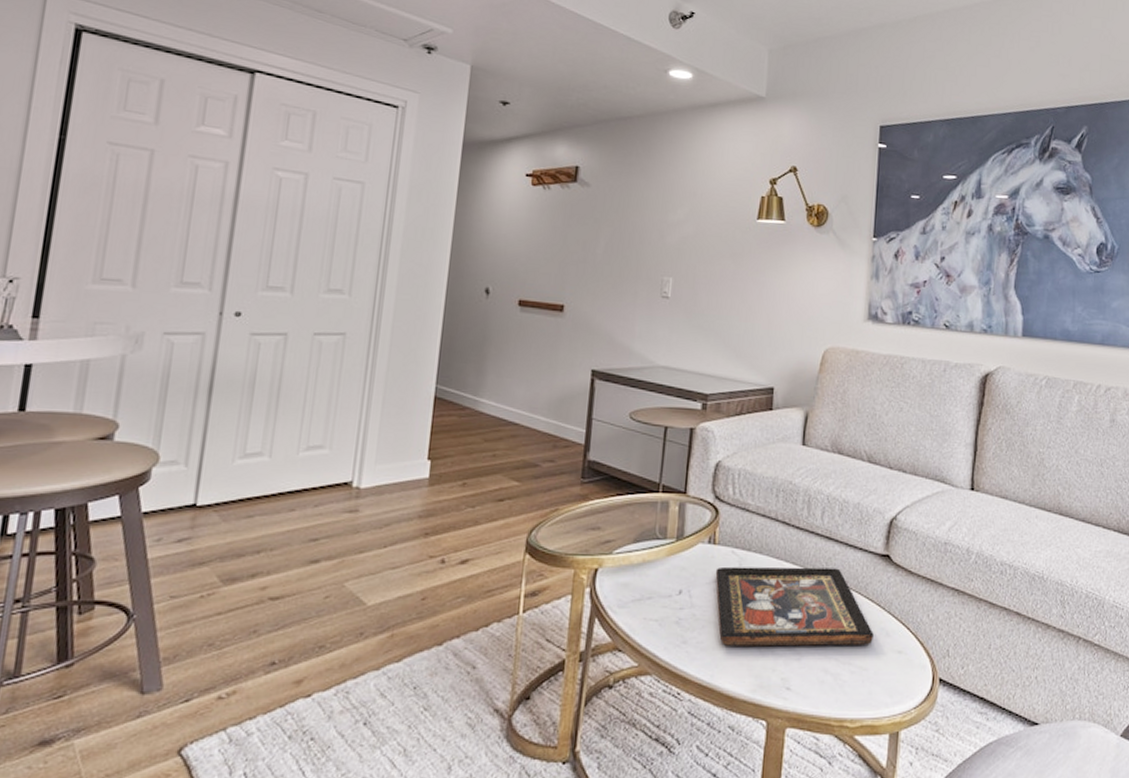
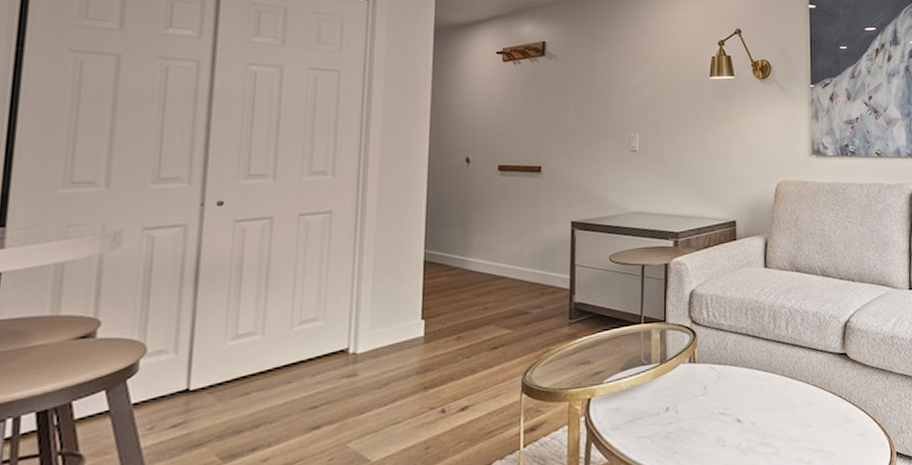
decorative tray: present [715,566,874,647] -> none [697,370,838,451]

